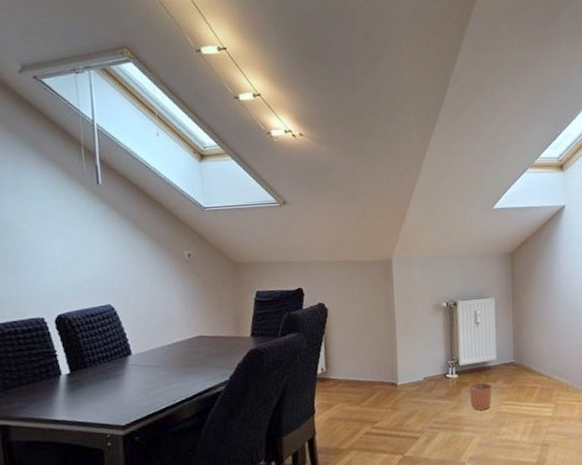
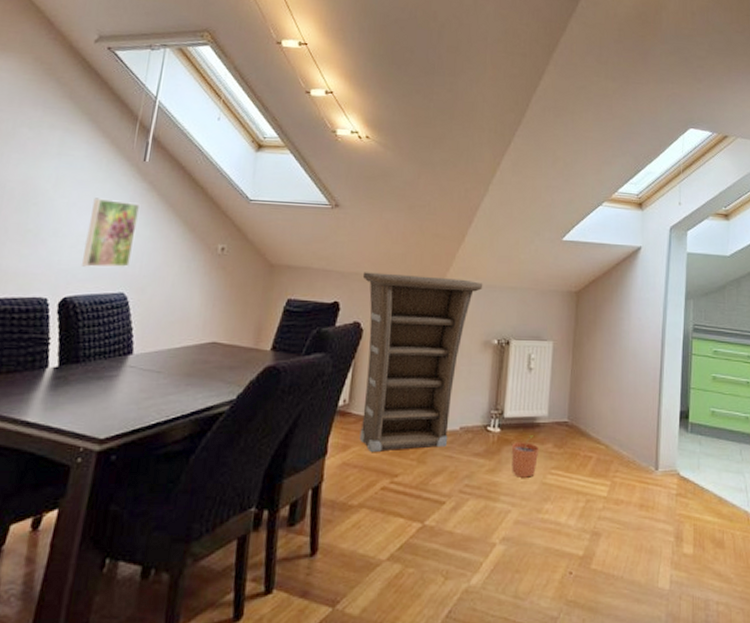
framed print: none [61,223,109,287] -> present [81,198,141,268]
cabinet: none [319,254,428,407] -> present [359,272,483,452]

